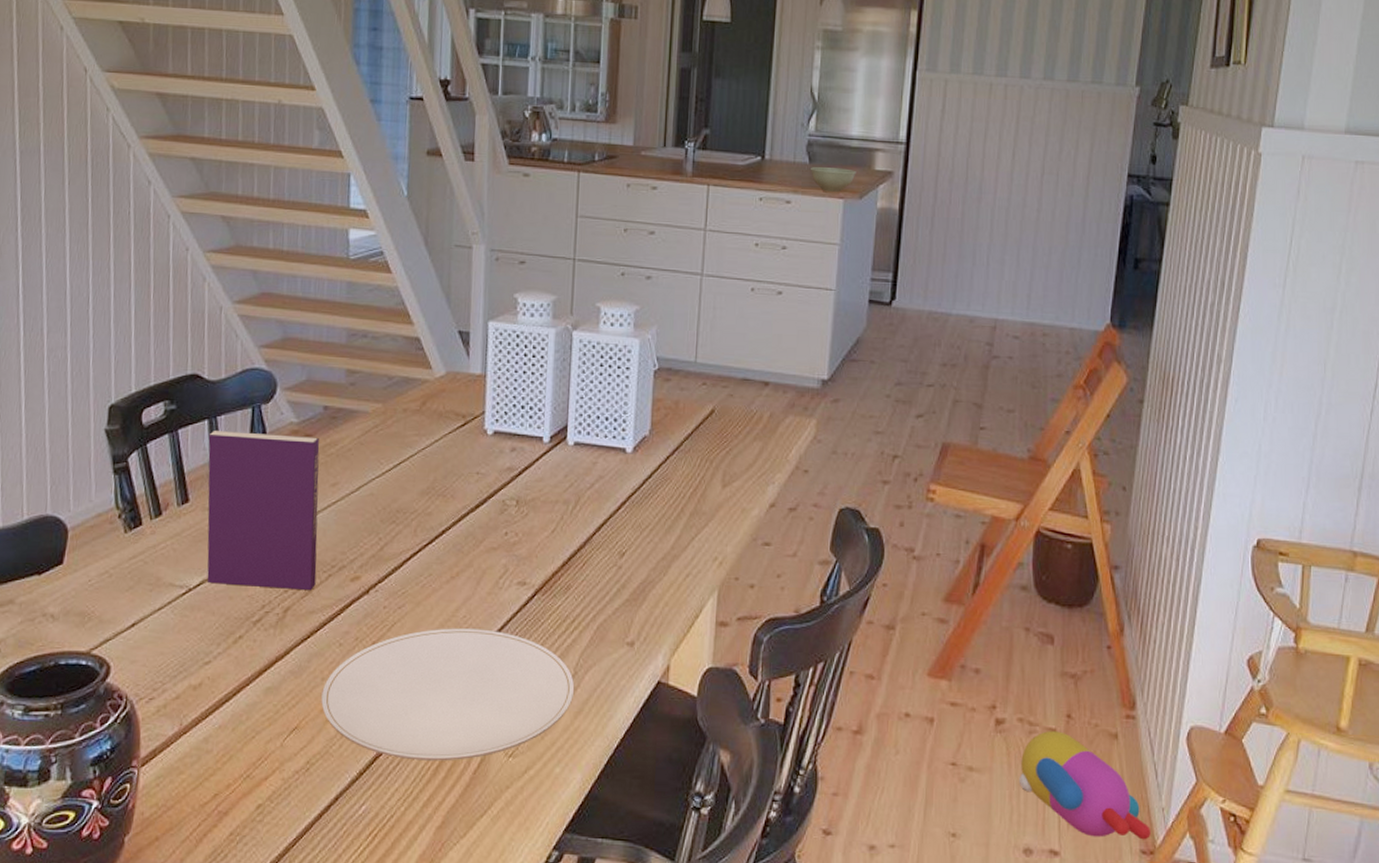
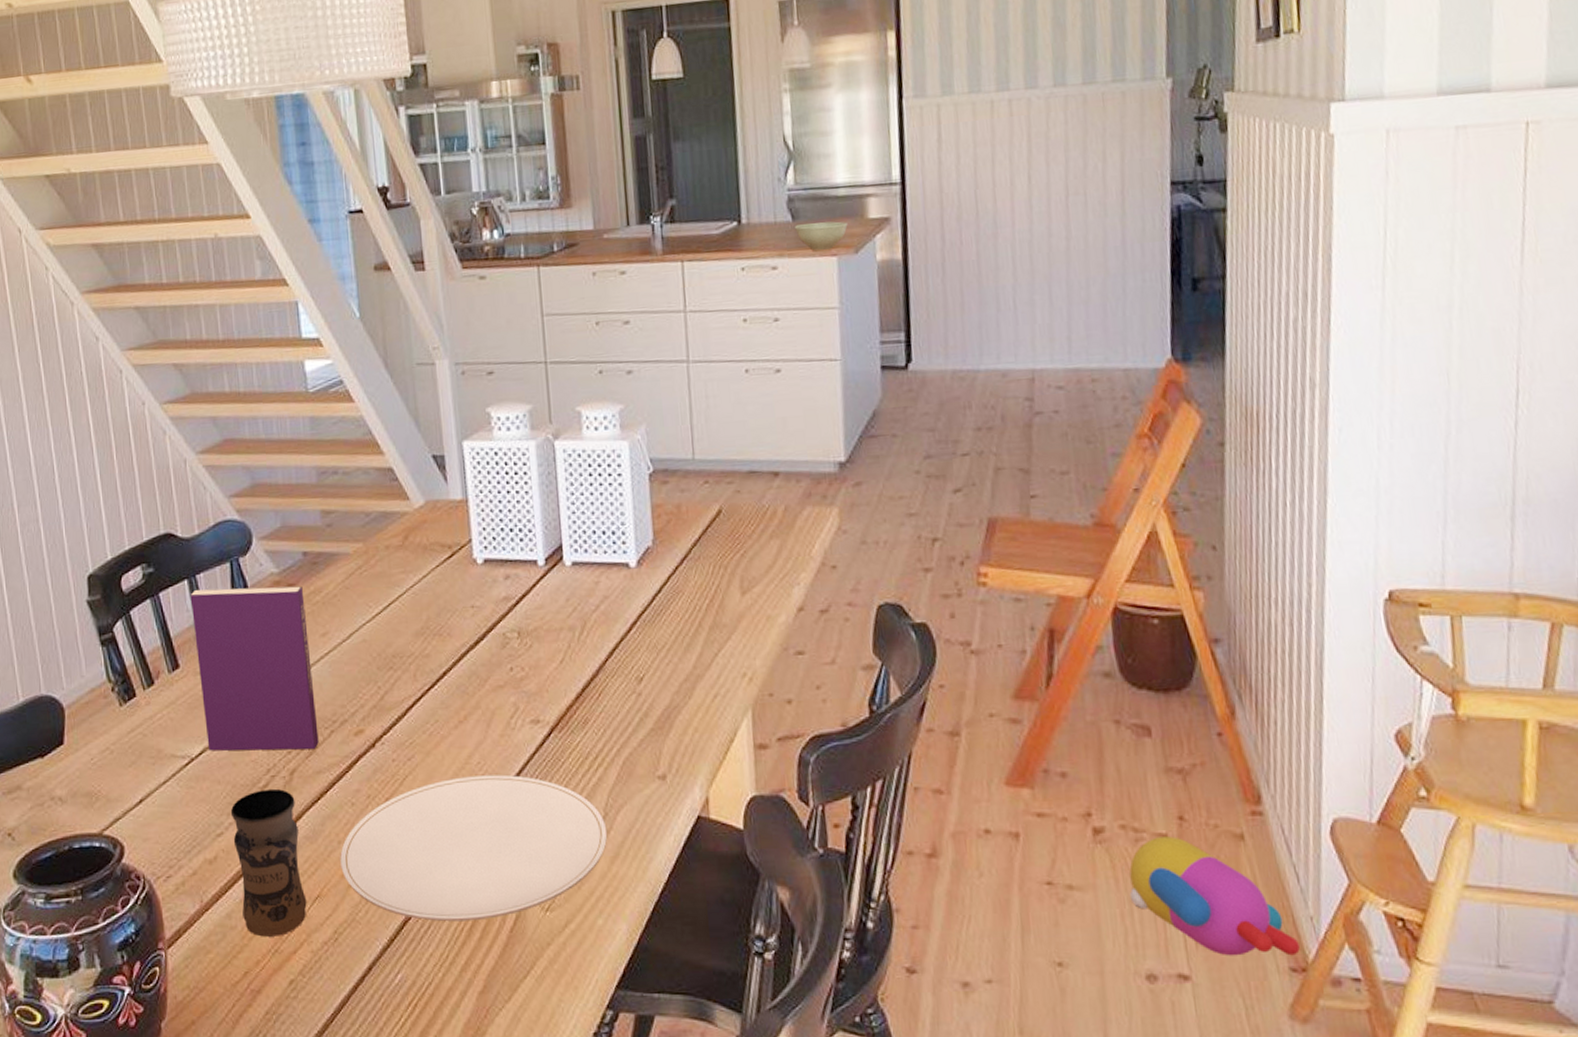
jar: none [220,623,286,763] -> present [230,788,307,937]

